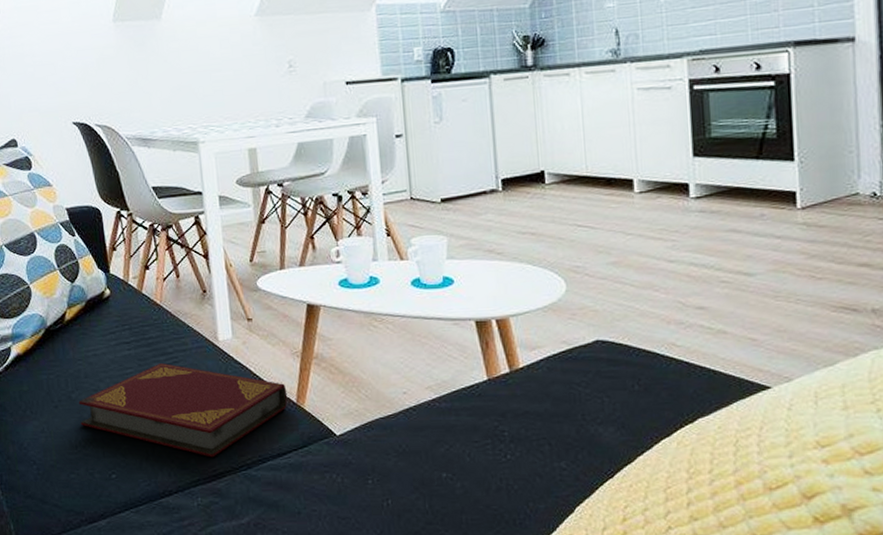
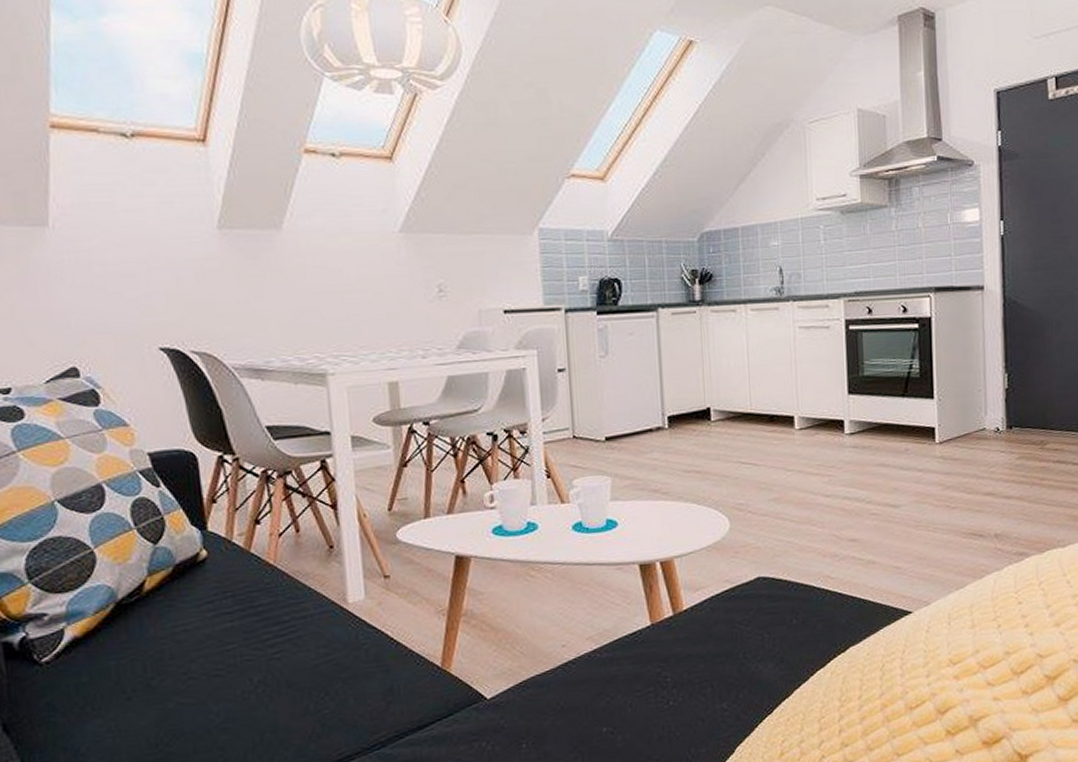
hardback book: present [78,362,288,458] -> none [160,633,431,740]

